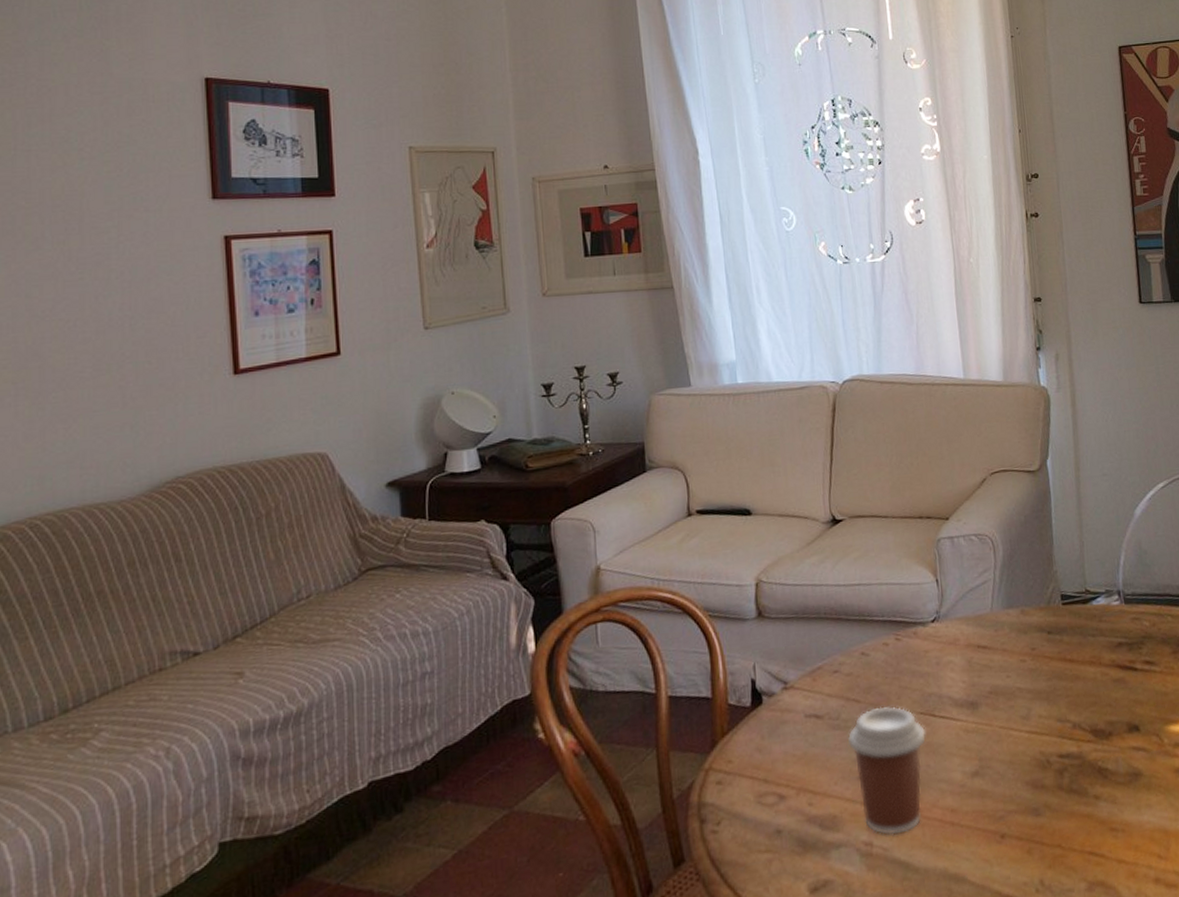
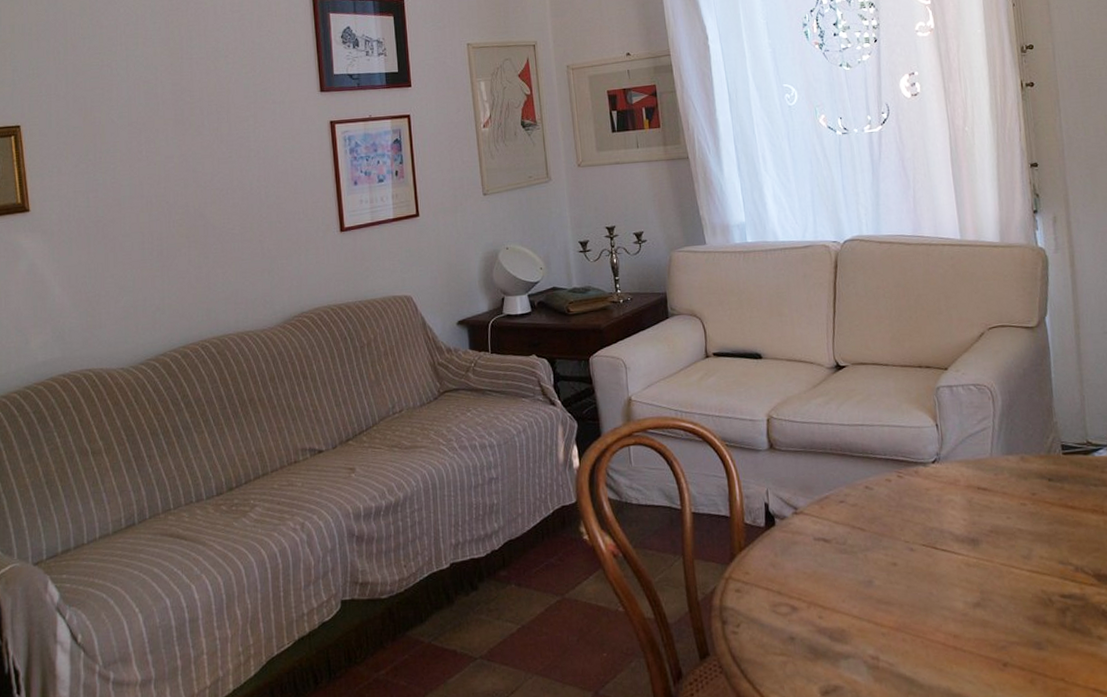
coffee cup: present [847,706,926,835] -> none [853,536,929,653]

